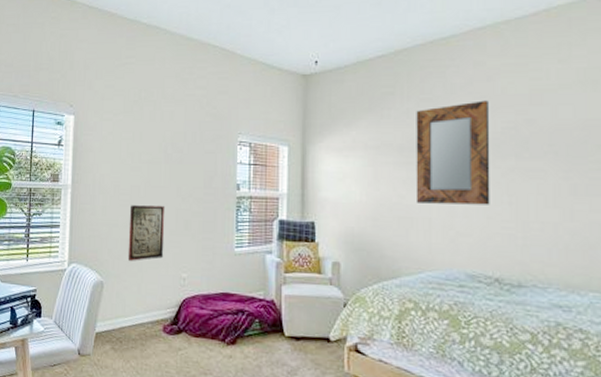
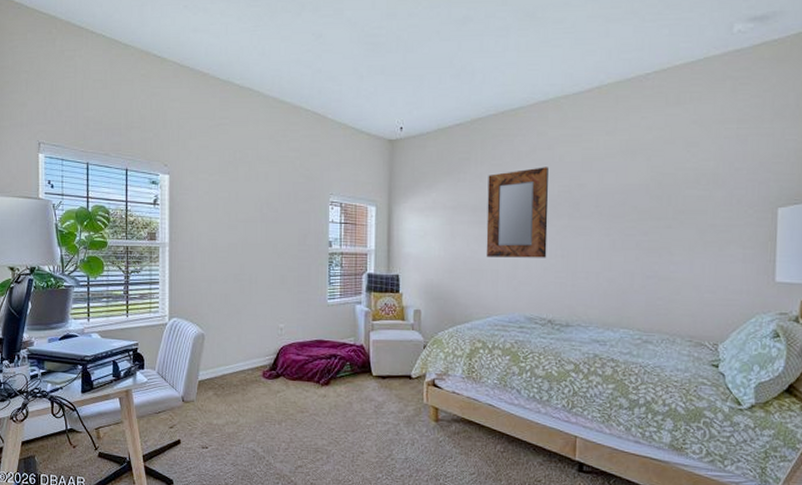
relief panel: present [127,205,166,261] -> none [227,261,262,314]

